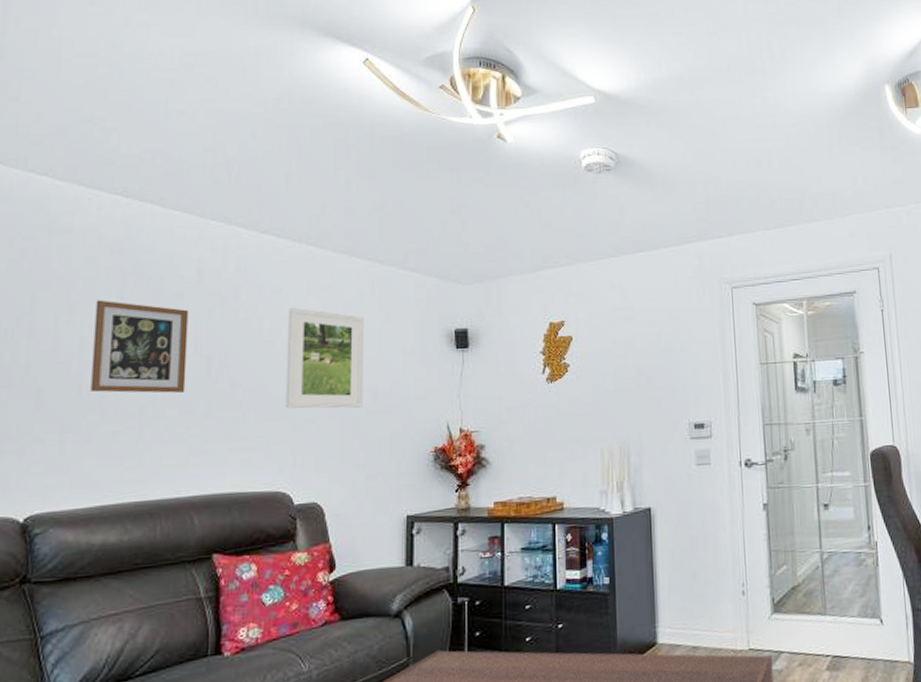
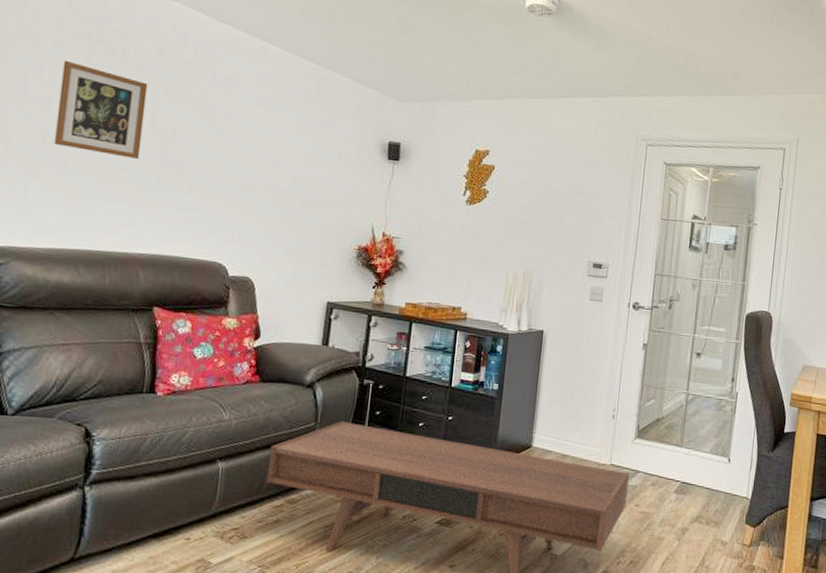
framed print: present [286,307,364,409] -> none [229,96,307,199]

